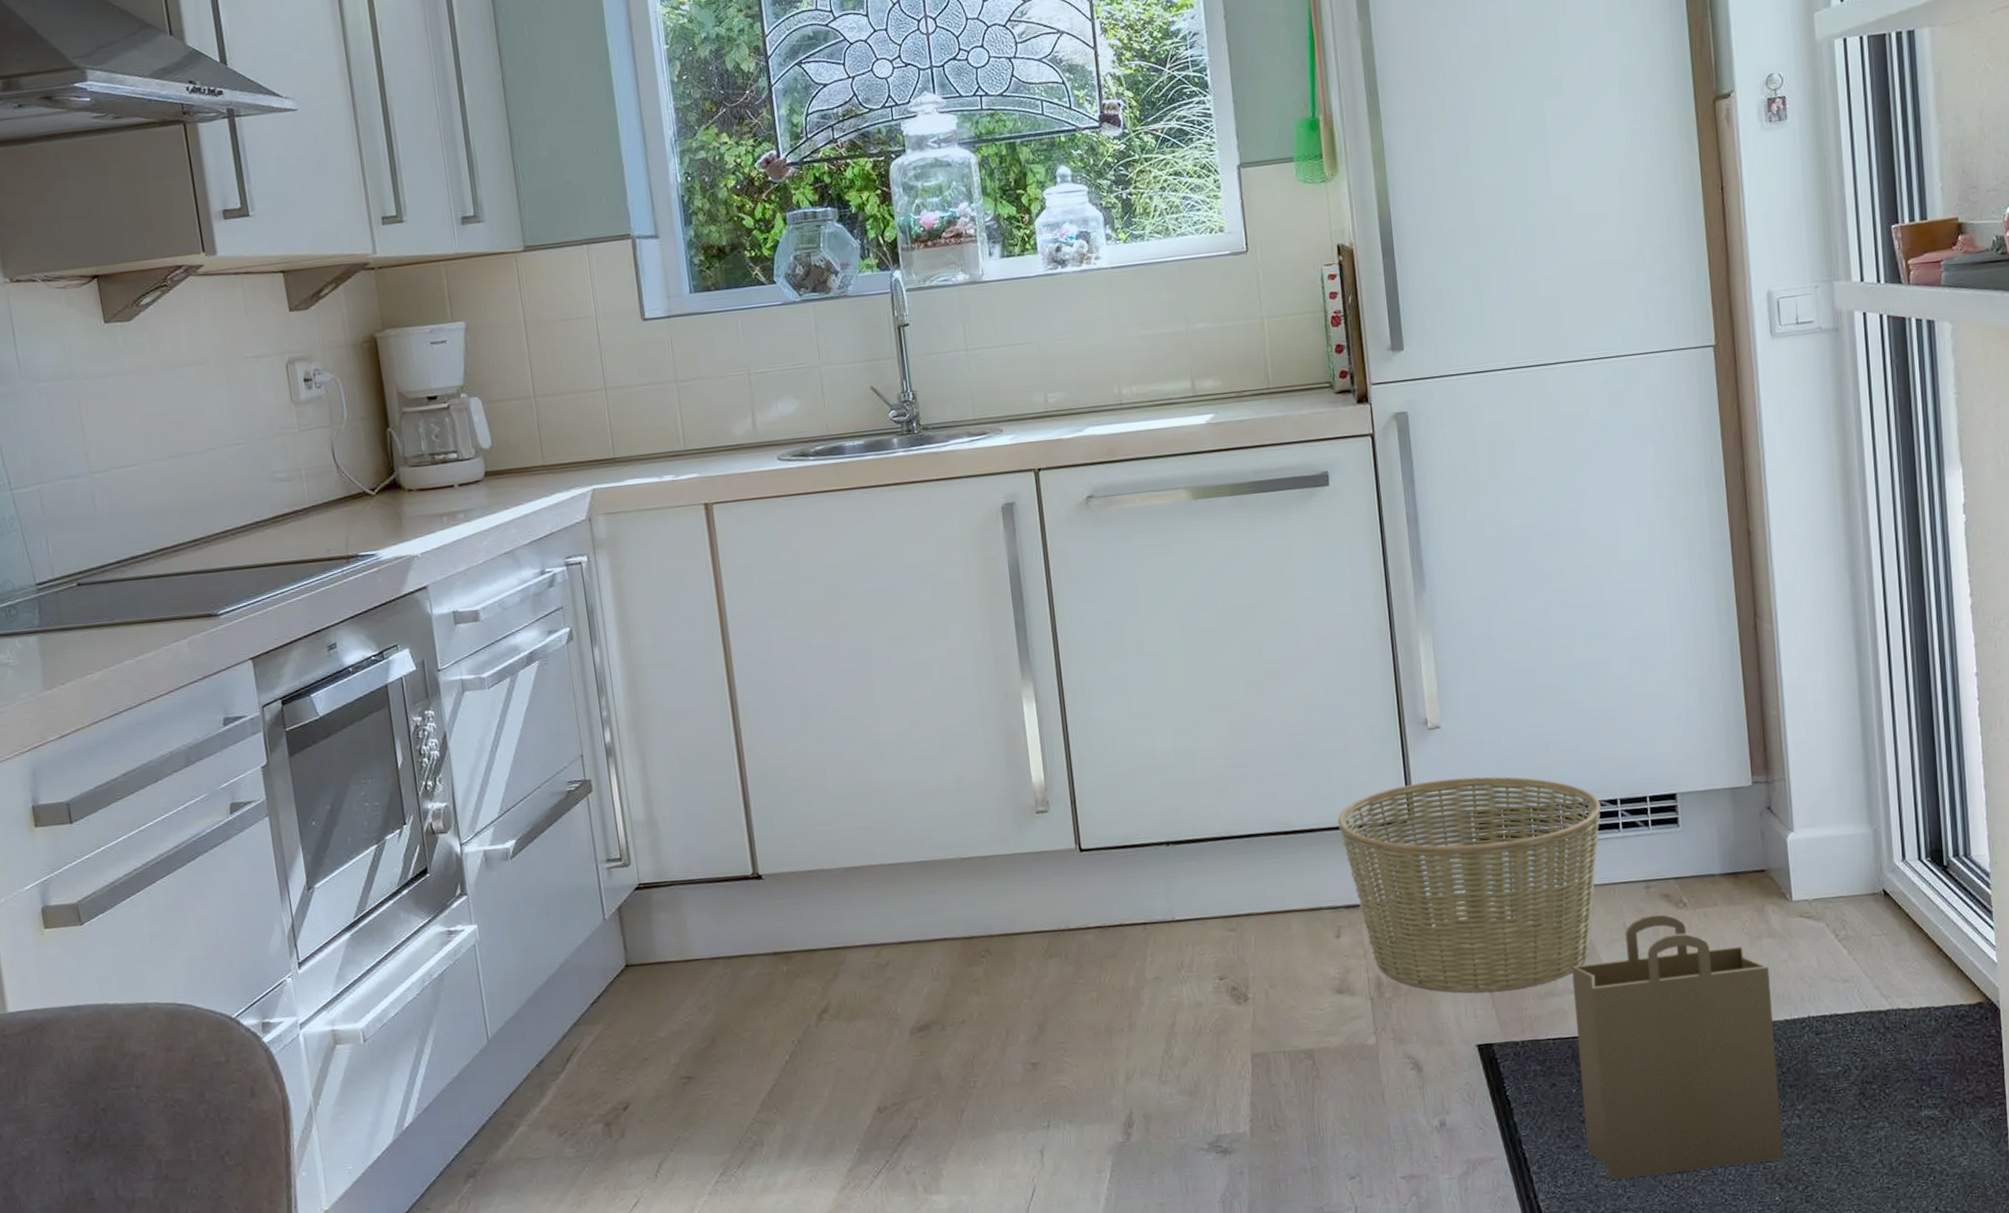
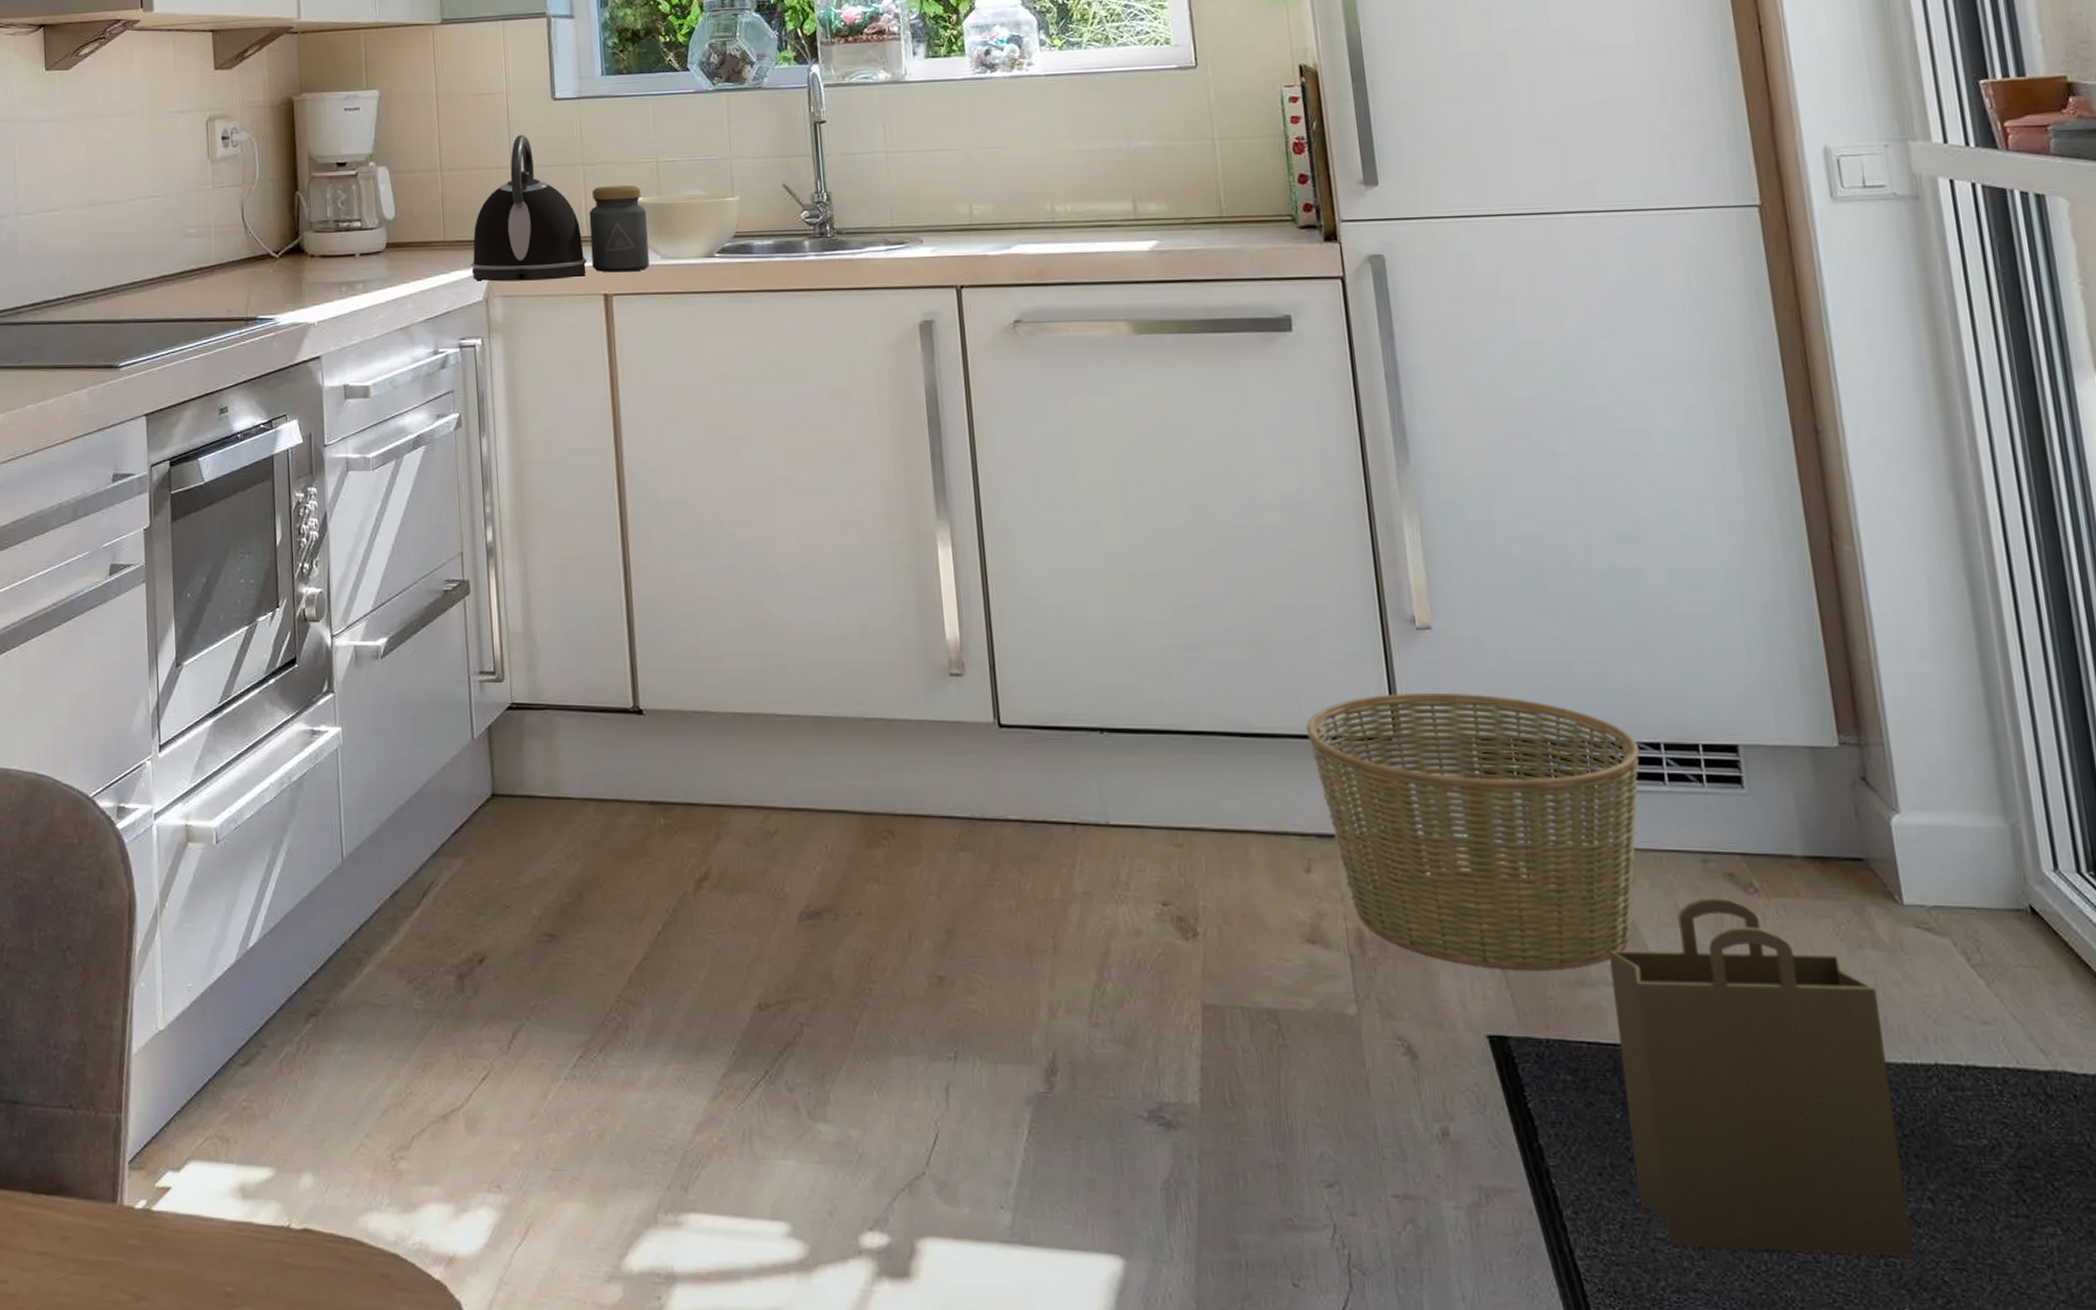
kettle: none [570,356,686,501] -> present [470,134,587,282]
jar: none [685,398,747,483] -> present [589,185,649,273]
bowl: none [732,399,831,467] -> present [637,193,741,260]

